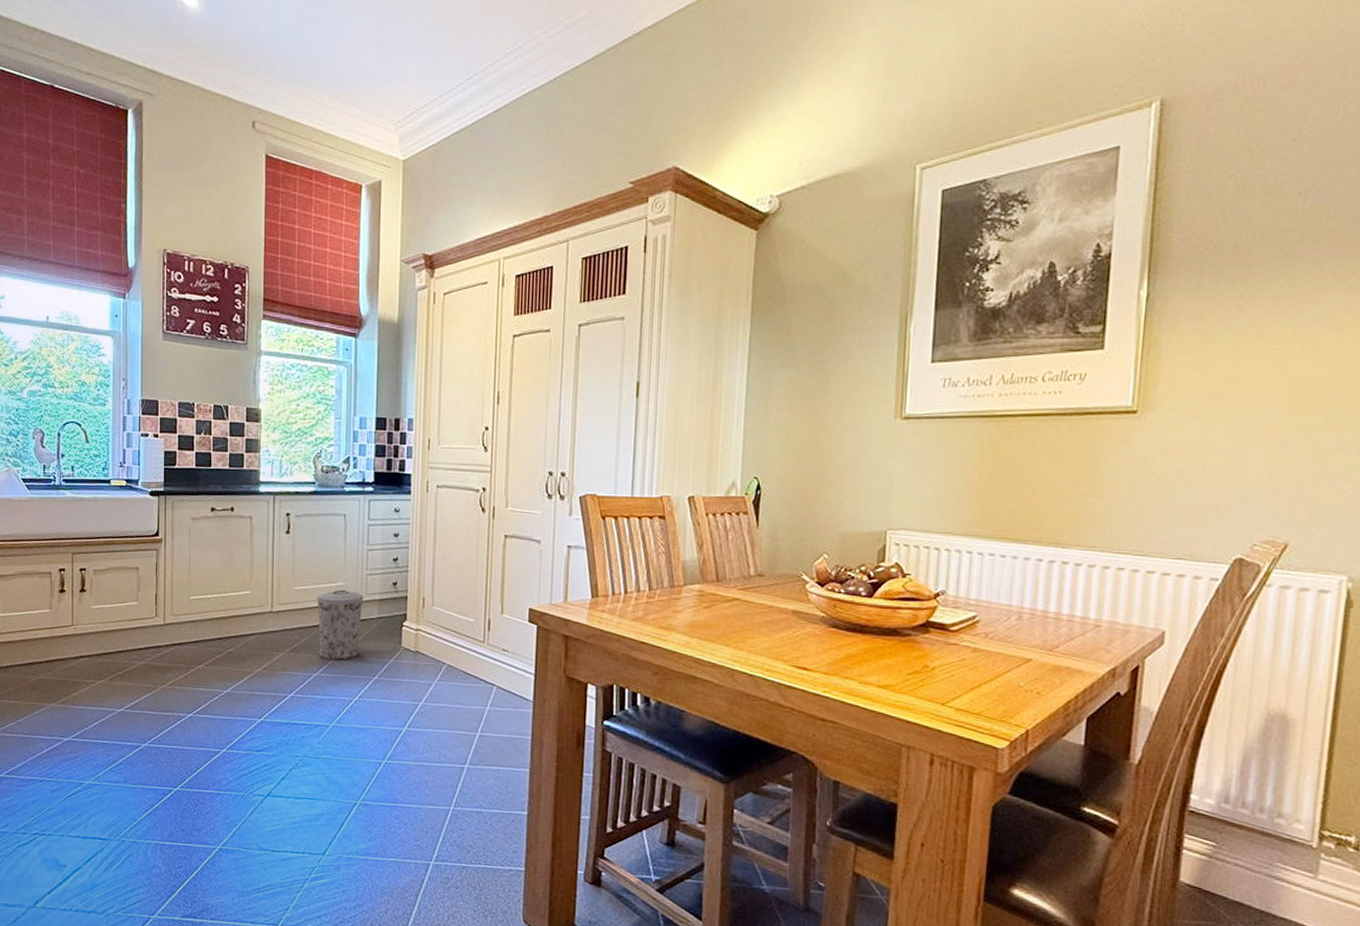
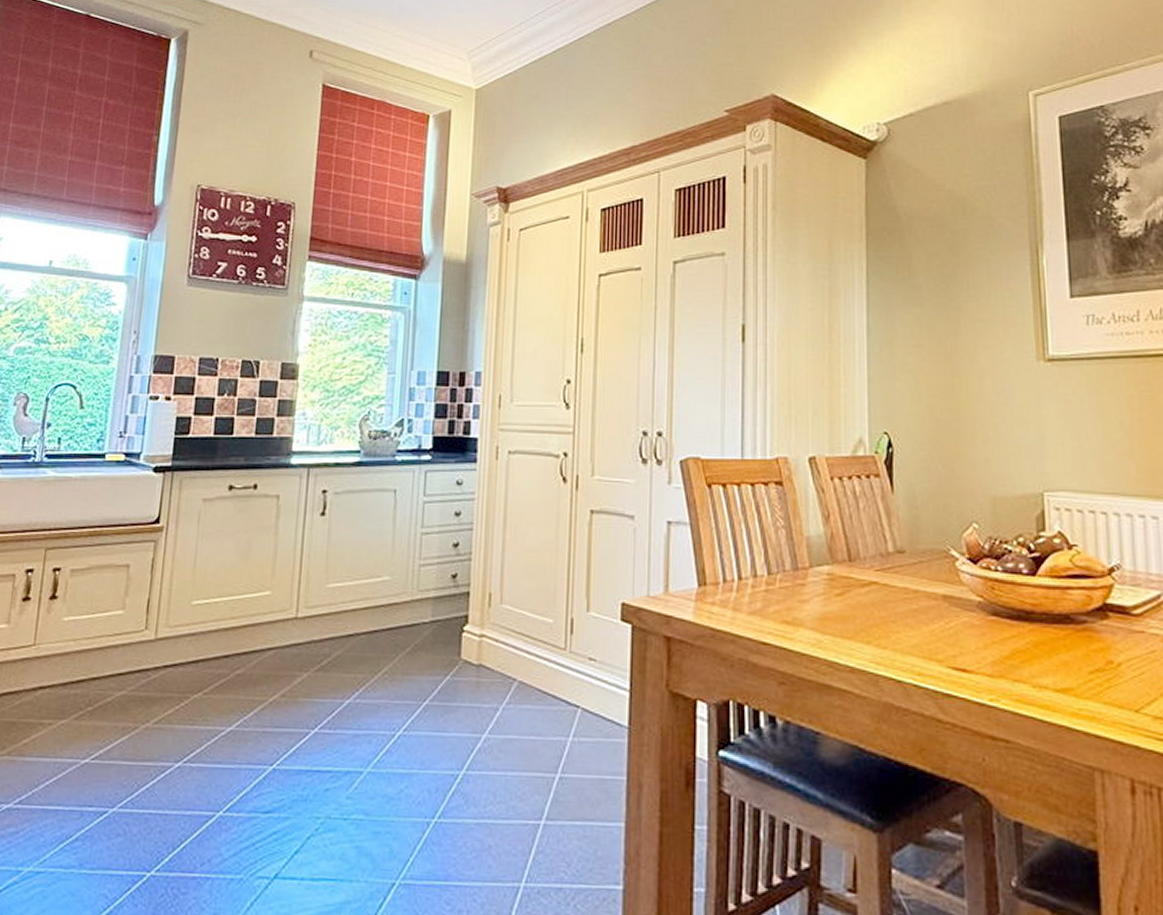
trash can: present [317,589,364,661] -> none [354,586,414,681]

